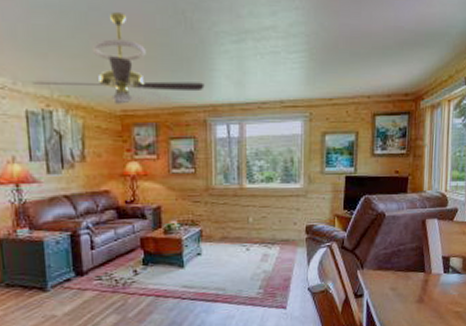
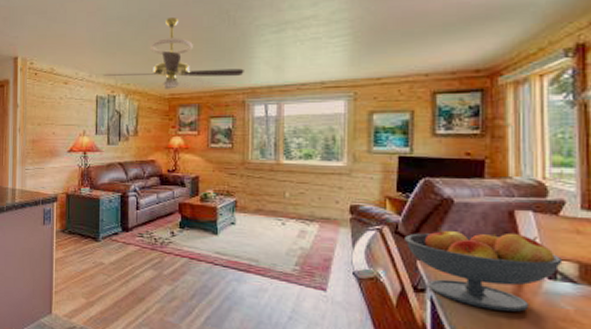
fruit bowl: none [349,238,454,304] -> present [405,228,563,312]

